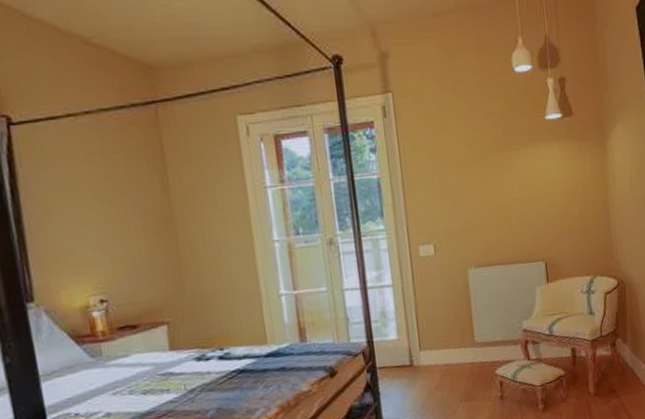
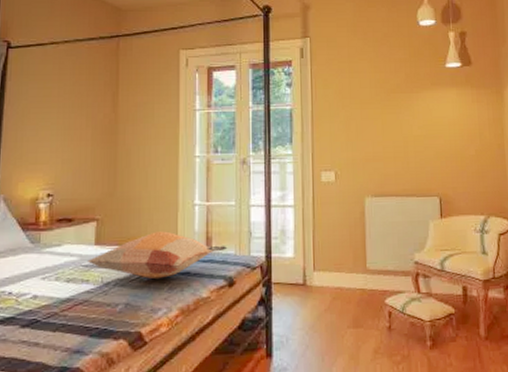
decorative pillow: none [163,326,324,380] -> present [86,231,228,280]

